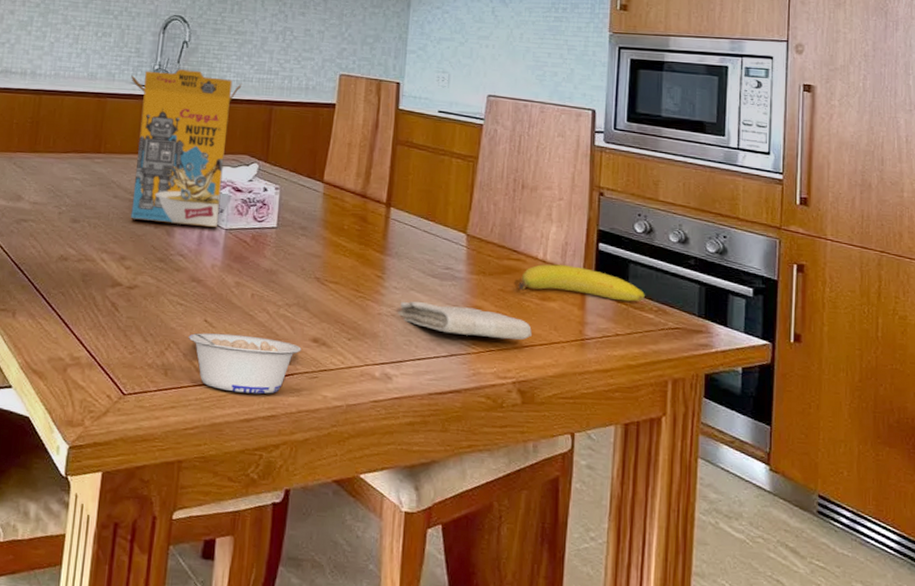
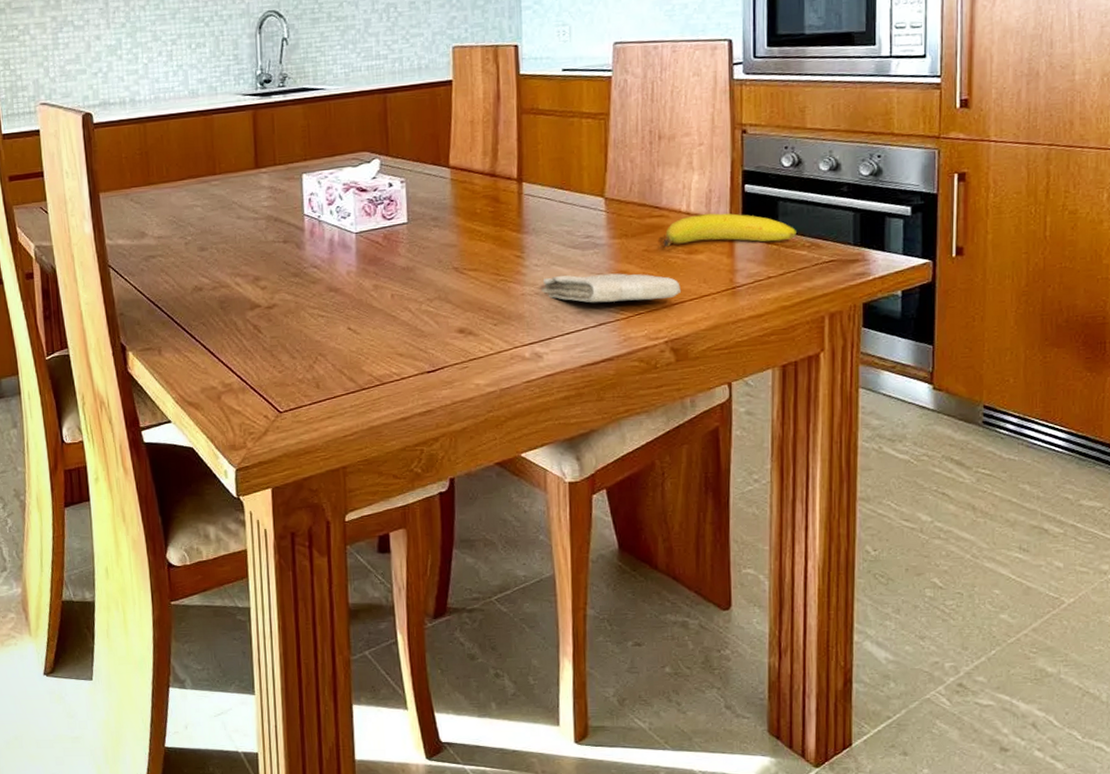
cereal box: present [131,69,242,228] -> none [234,68,351,238]
legume: present [188,333,302,394] -> none [334,336,449,394]

